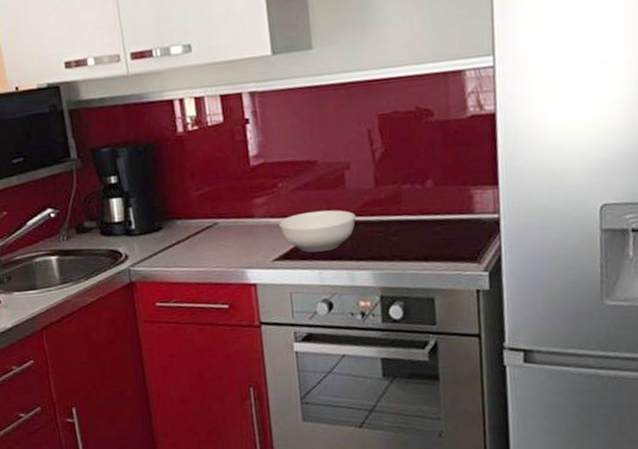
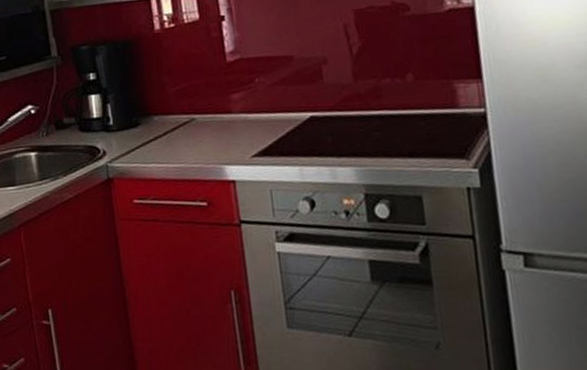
bowl: present [279,210,356,253] -> none [257,105,336,148]

